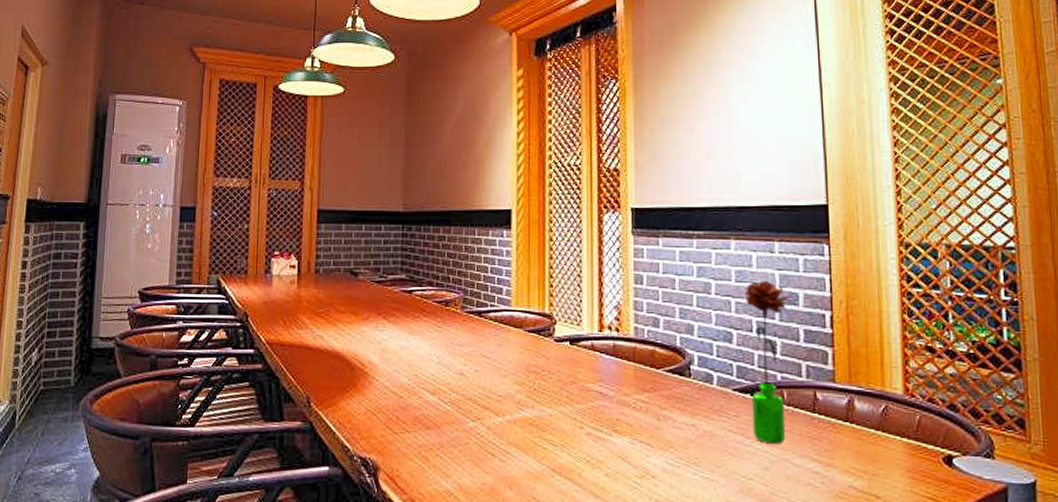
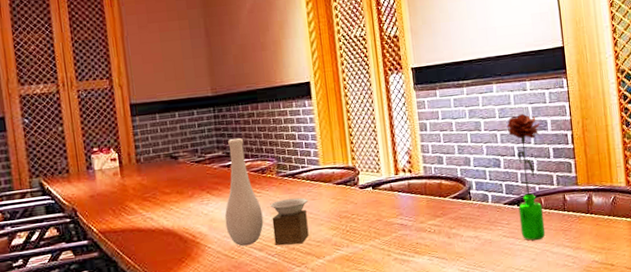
vase: none [398,261,494,395] -> present [224,137,309,246]

